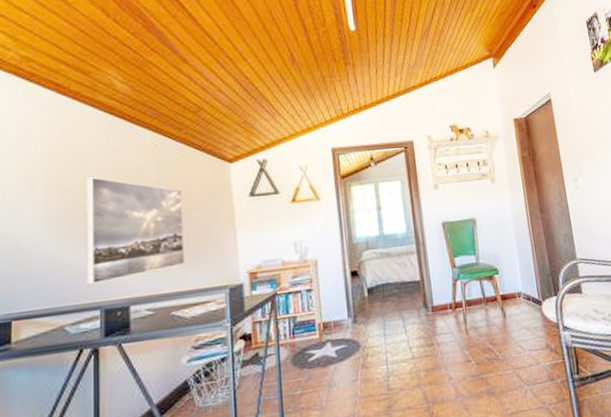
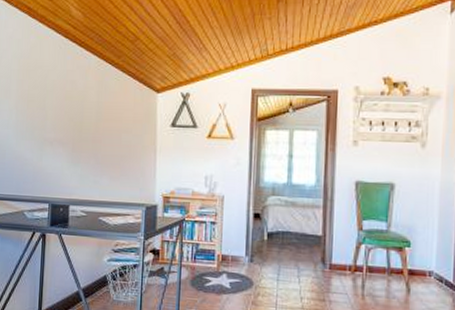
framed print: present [86,177,184,285] -> none [40,92,116,183]

